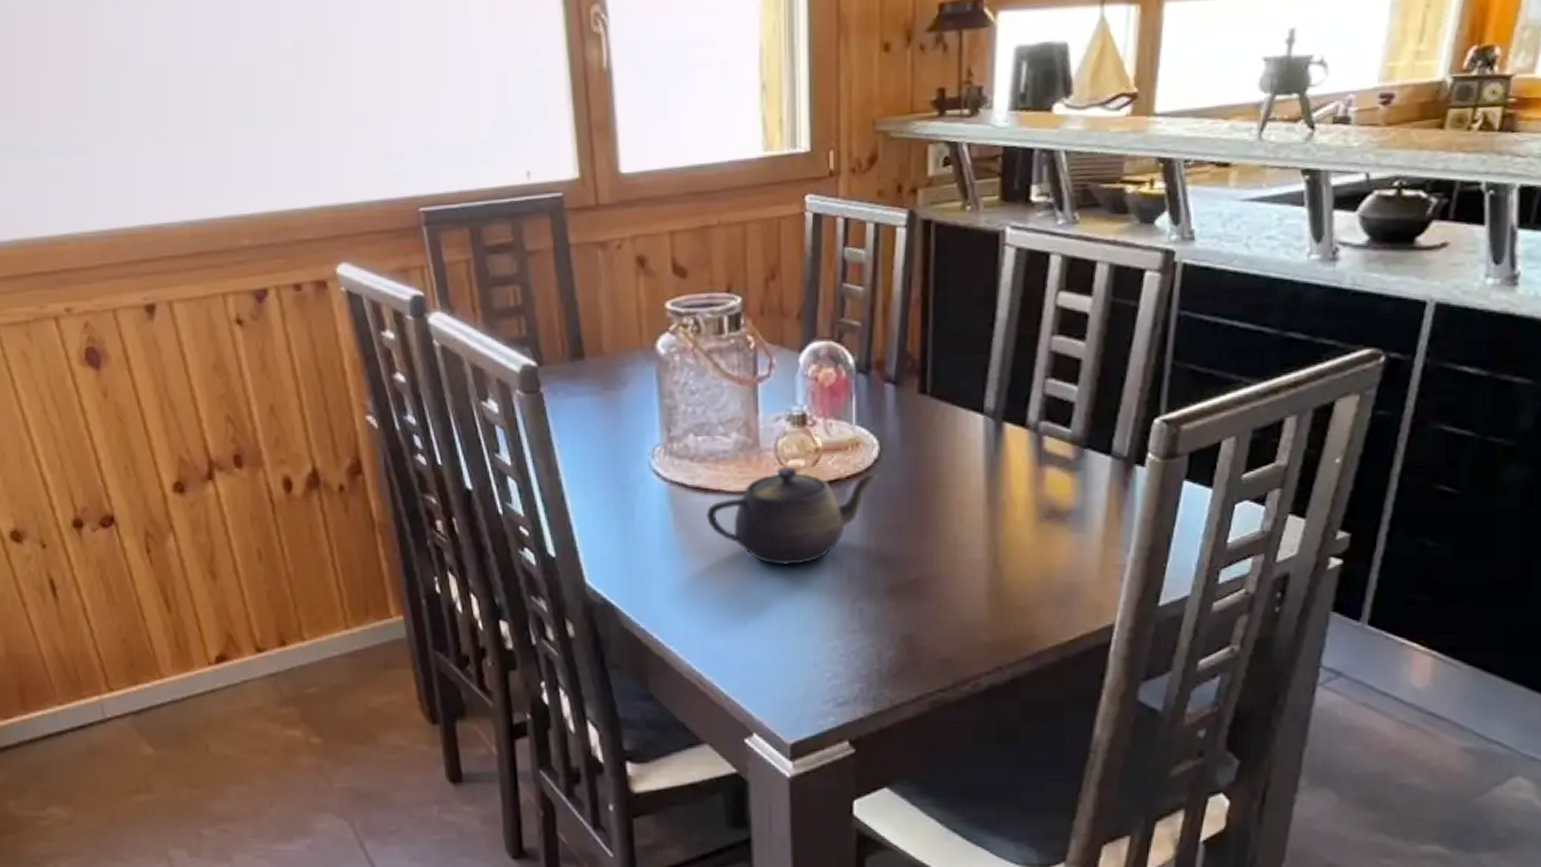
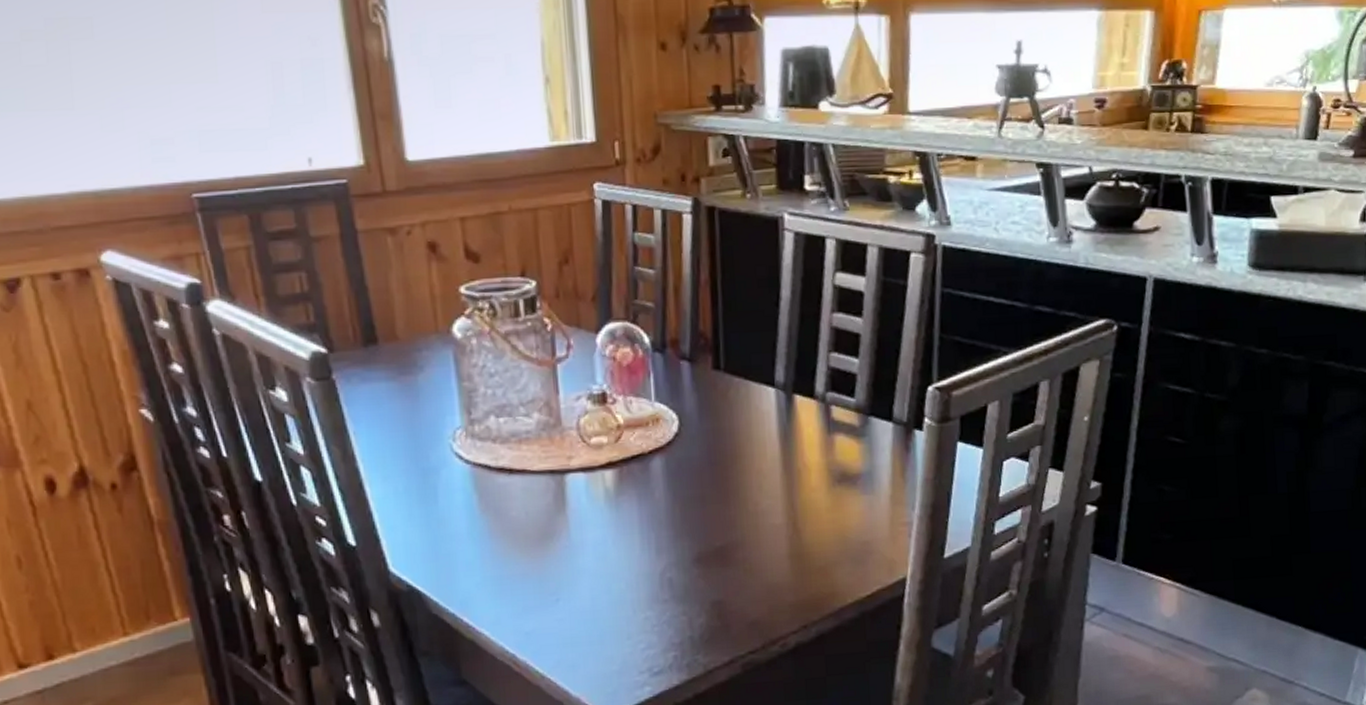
teapot: present [705,467,879,565] -> none [511,444,680,541]

